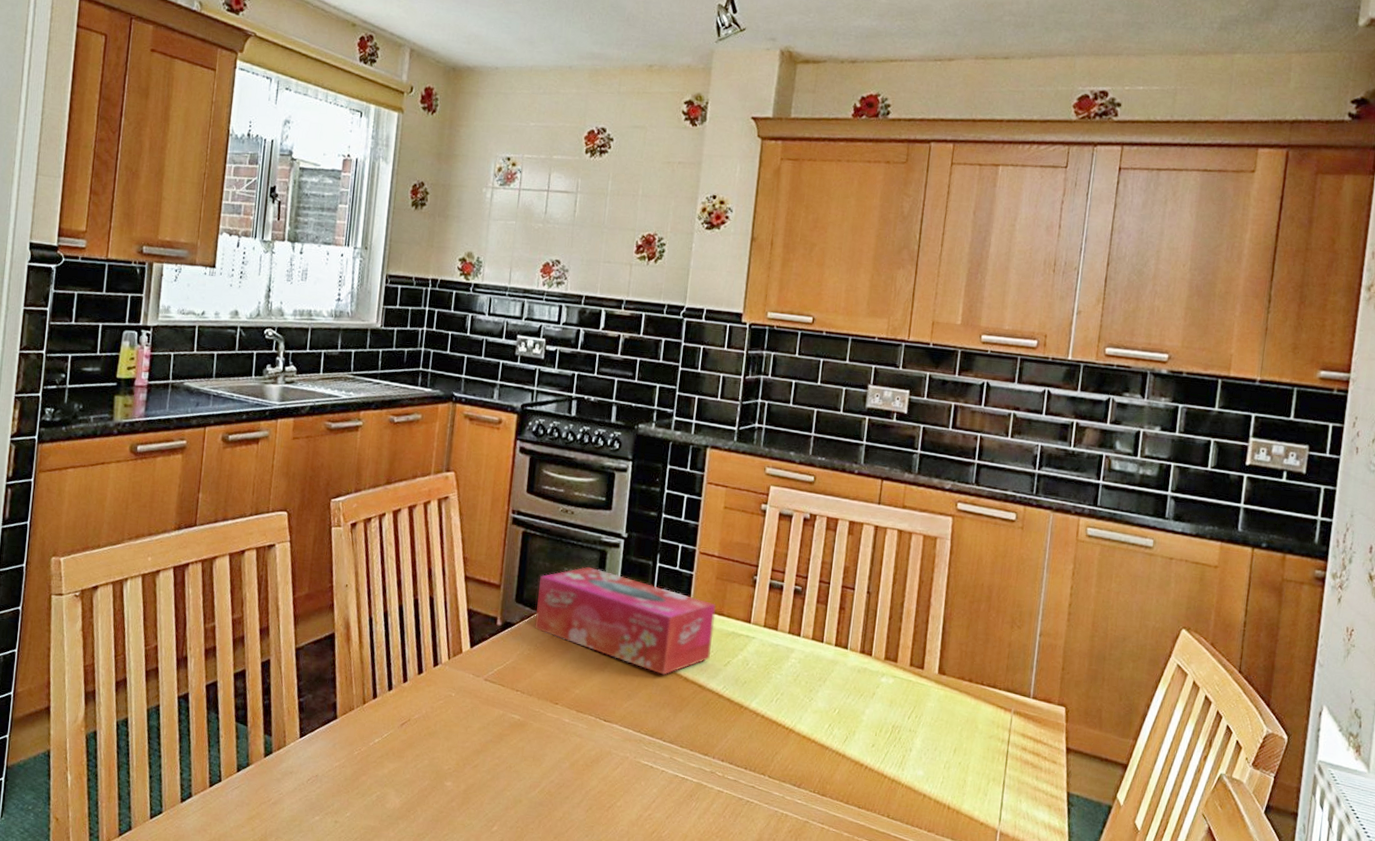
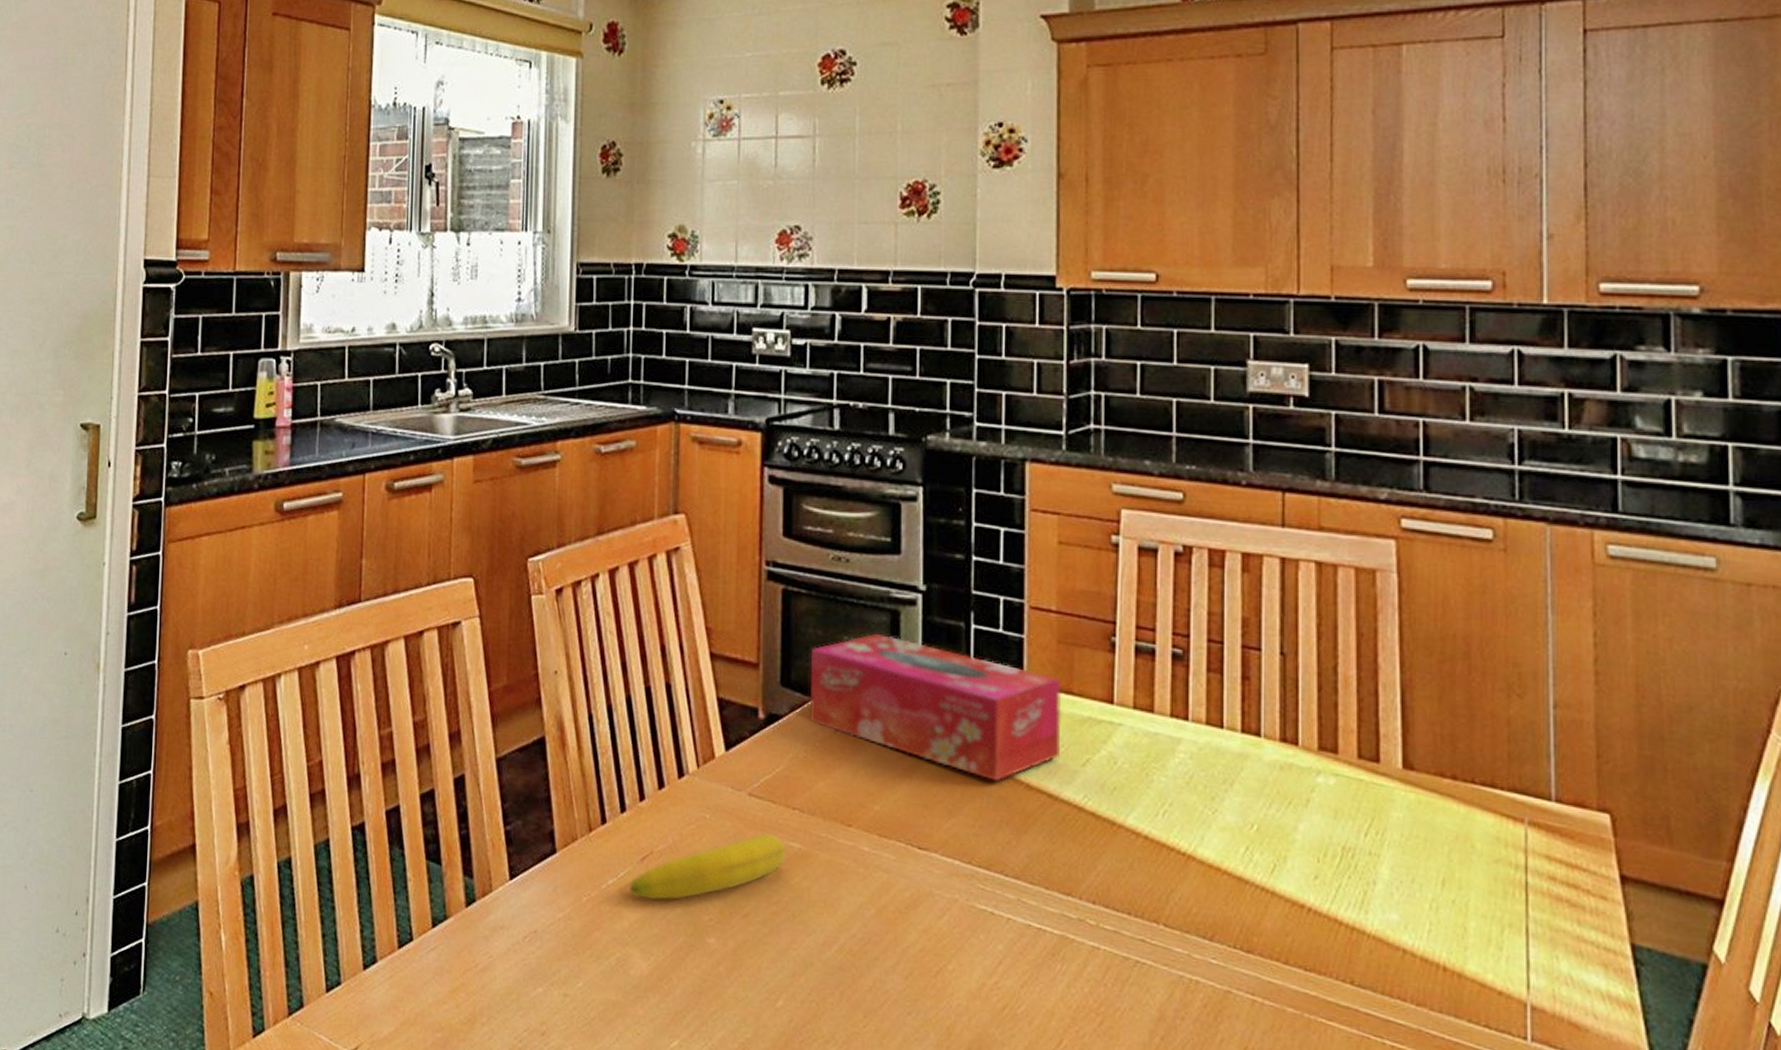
fruit: none [391,707,509,754] -> present [630,832,787,900]

